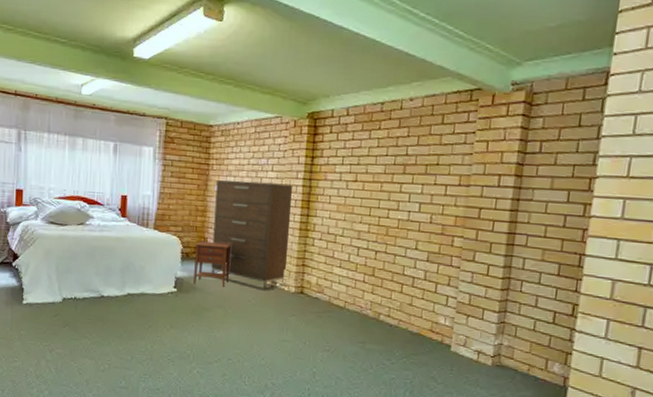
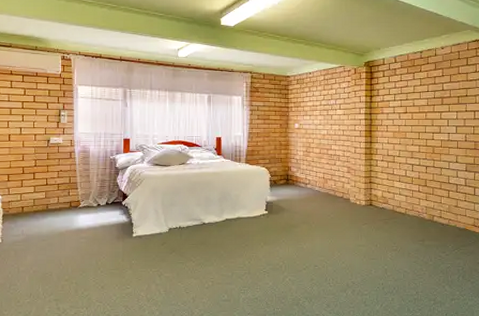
nightstand: present [193,241,232,287] -> none [280,170,311,206]
dresser: present [211,180,295,291] -> none [295,118,360,206]

